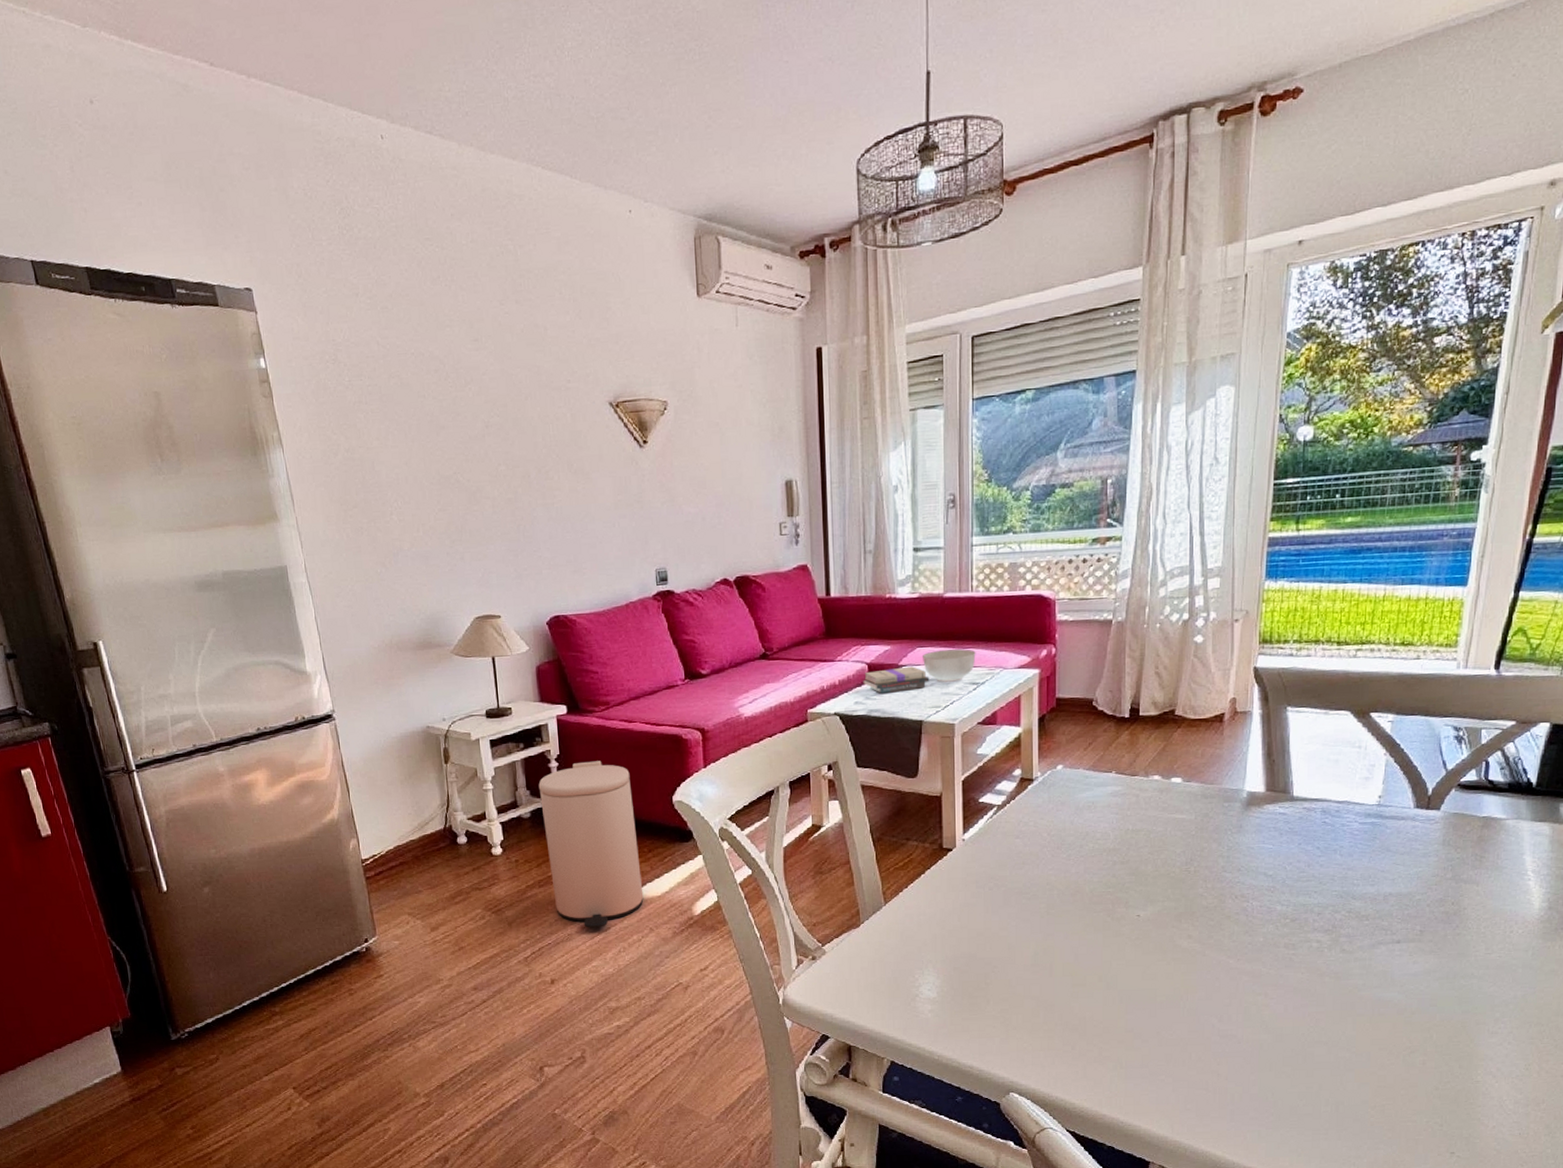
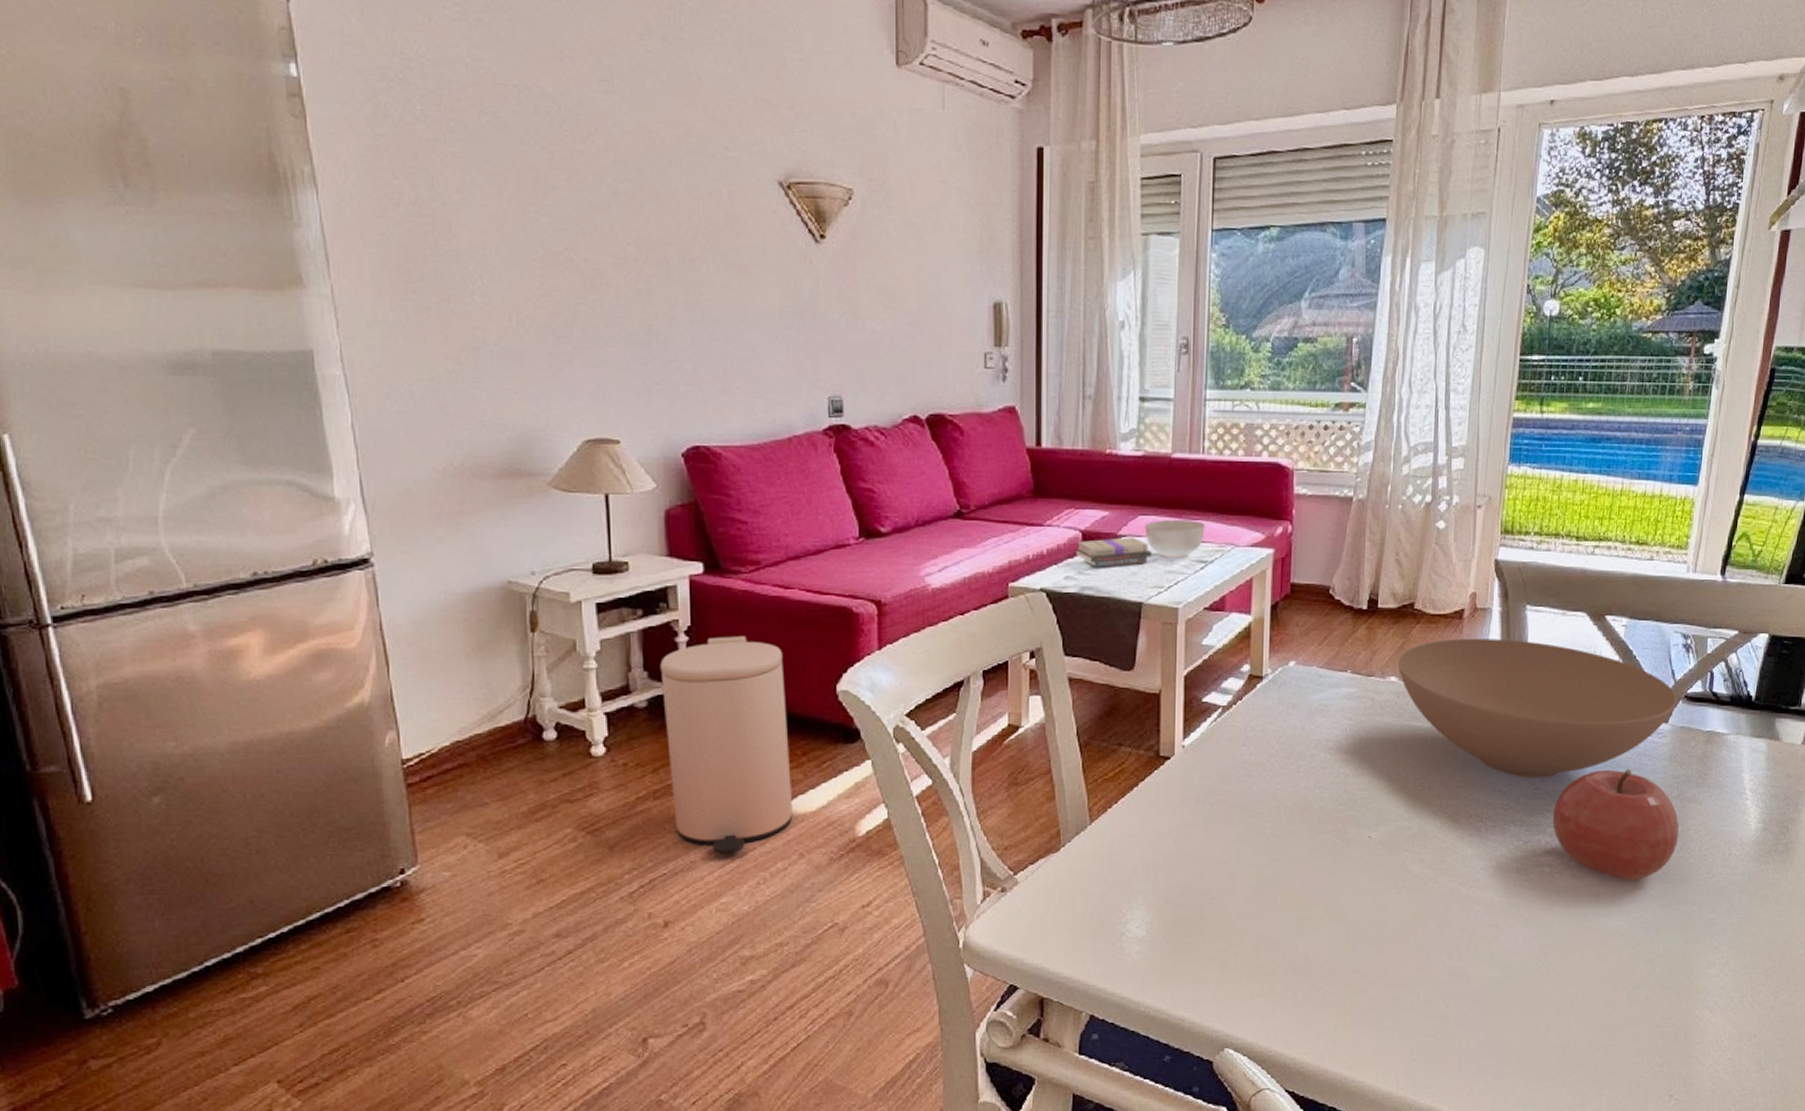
bowl: none [1160,738,1449,864] -> present [1397,638,1677,779]
fruit: none [1319,853,1454,956] -> present [1552,769,1679,881]

